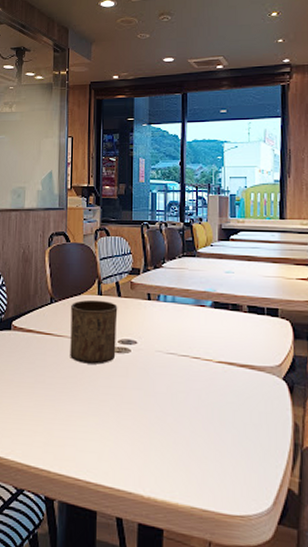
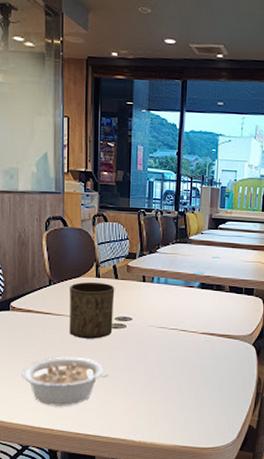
legume: none [20,384,114,444] -> present [21,357,111,406]

